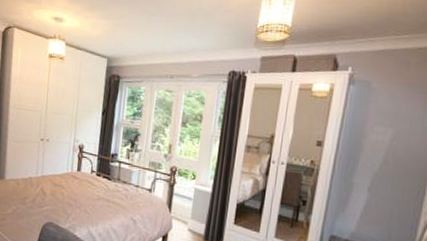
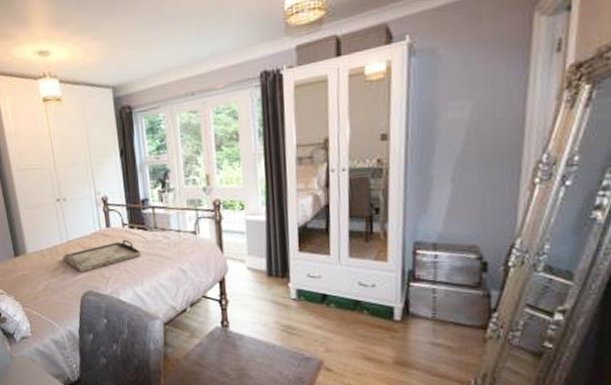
serving tray: none [35,184,102,205] -> present [63,239,141,273]

